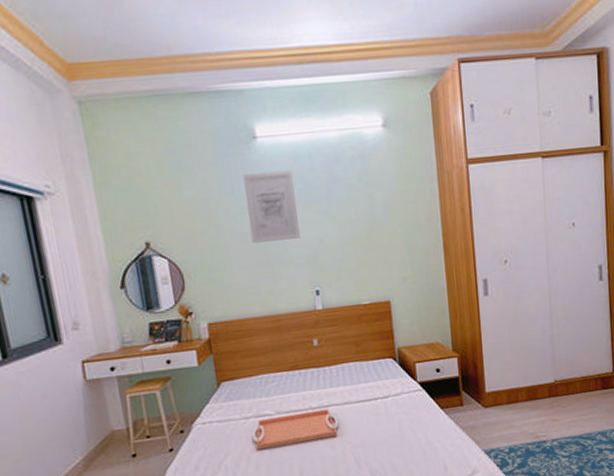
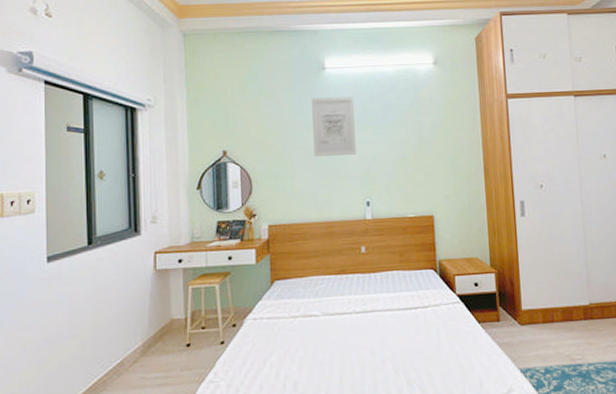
serving tray: present [252,409,339,451] -> none [298,314,380,350]

